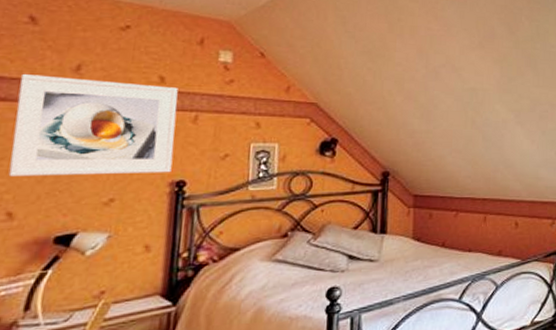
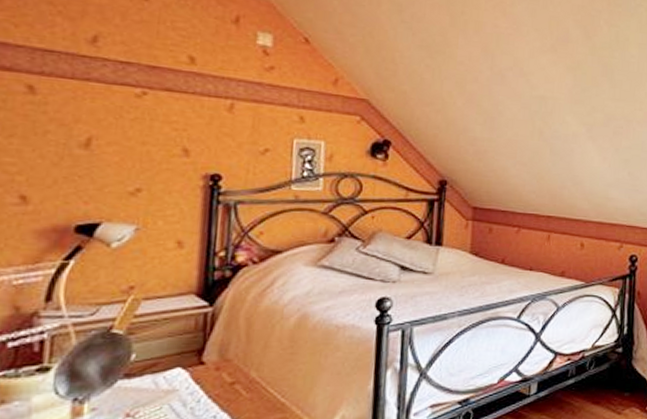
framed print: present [8,73,178,177] -> none [19,41,211,165]

